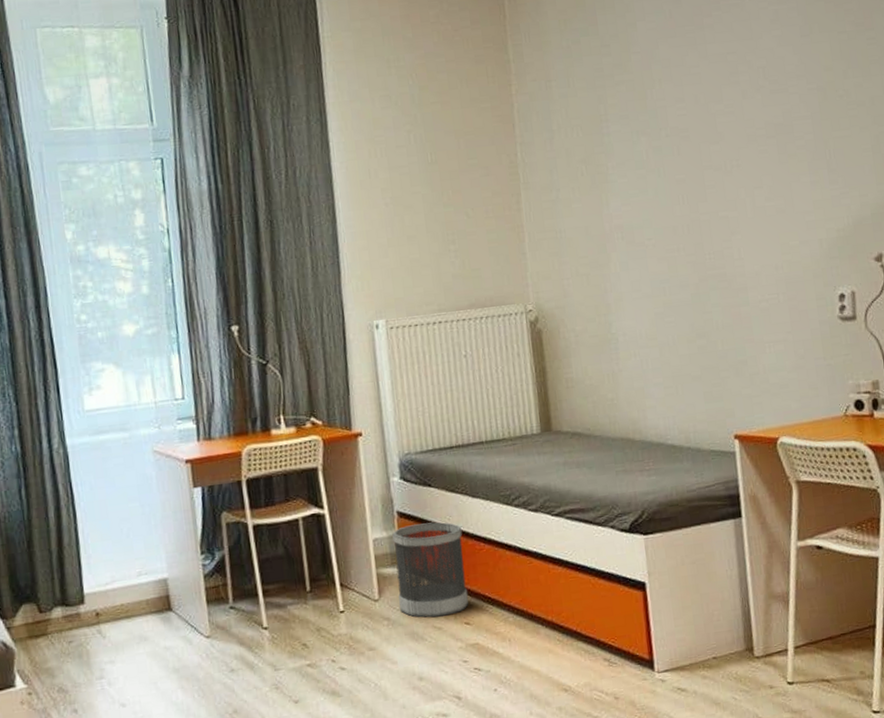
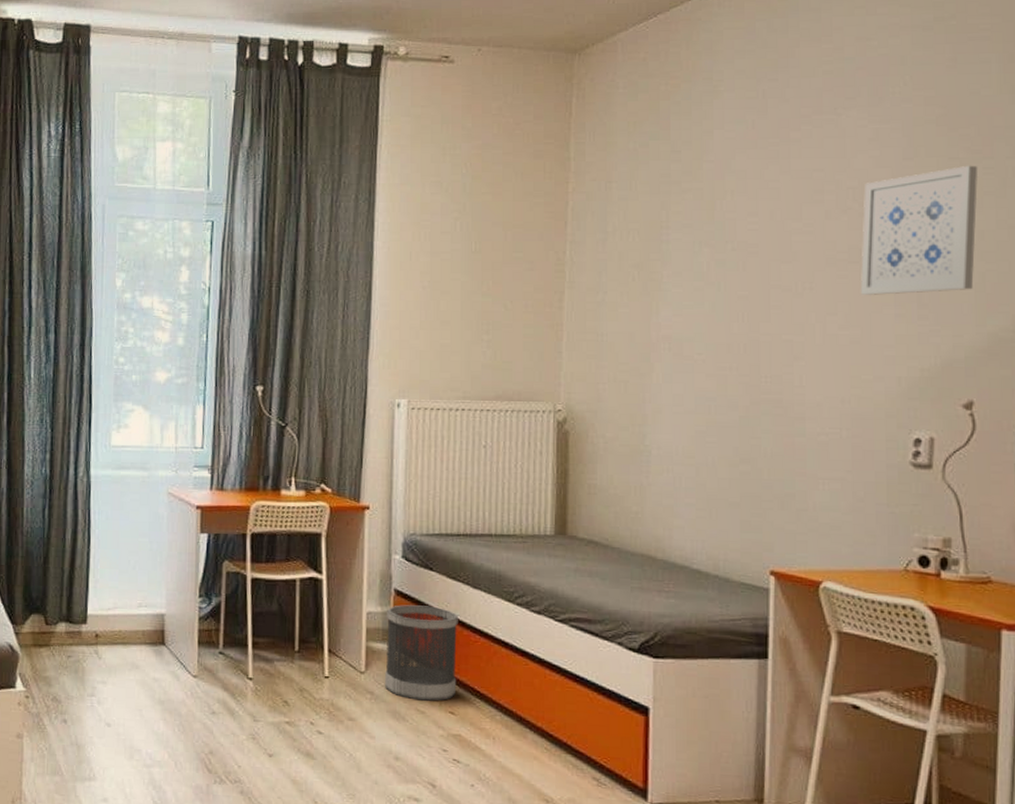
wall art: none [772,37,871,167] -> present [861,165,978,295]

